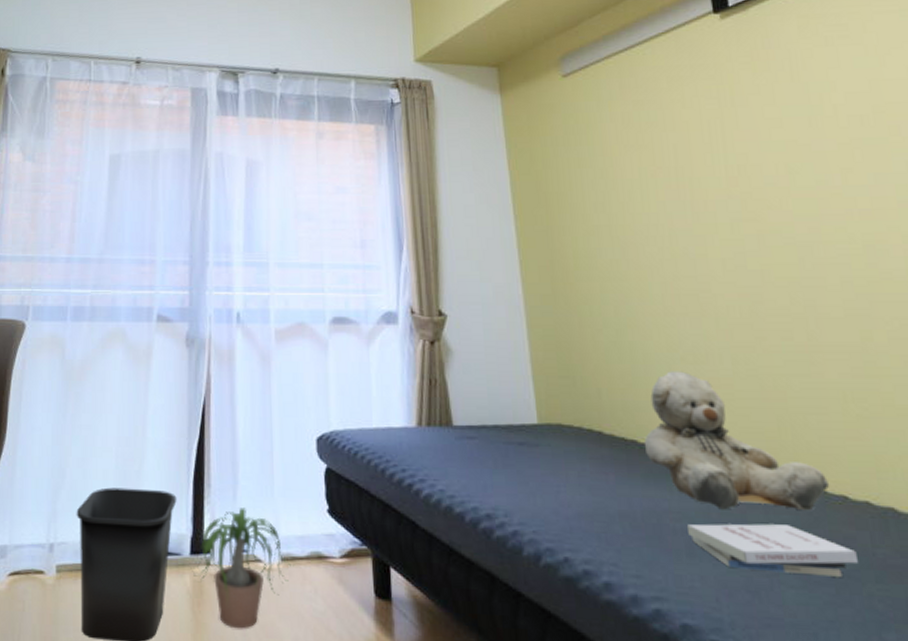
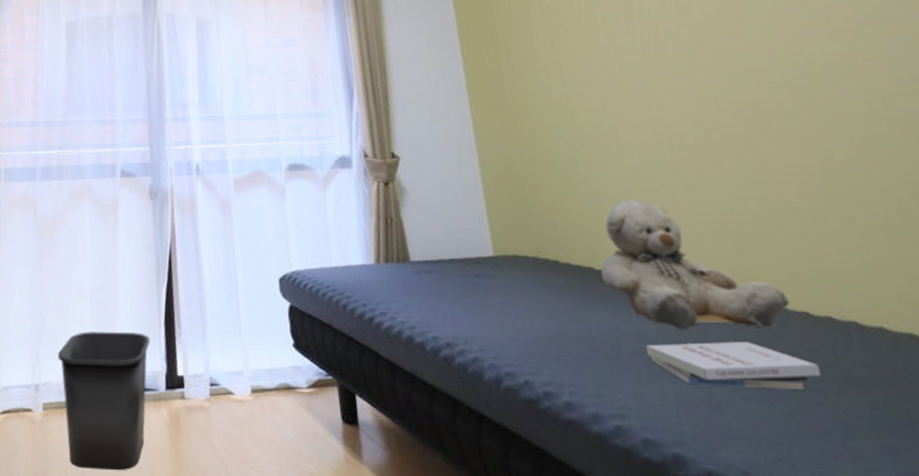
potted plant: present [190,508,294,629] -> none [167,345,264,456]

